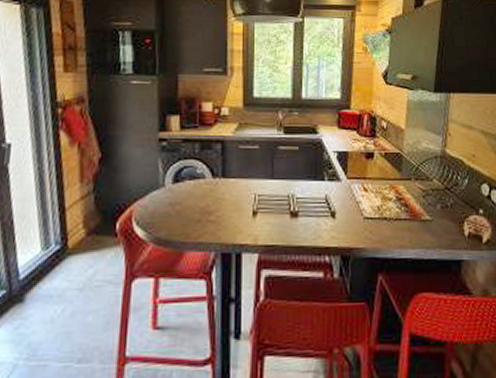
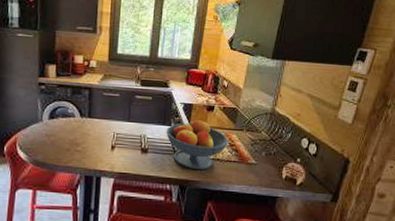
fruit bowl: none [319,170,395,234] -> present [166,119,229,171]

